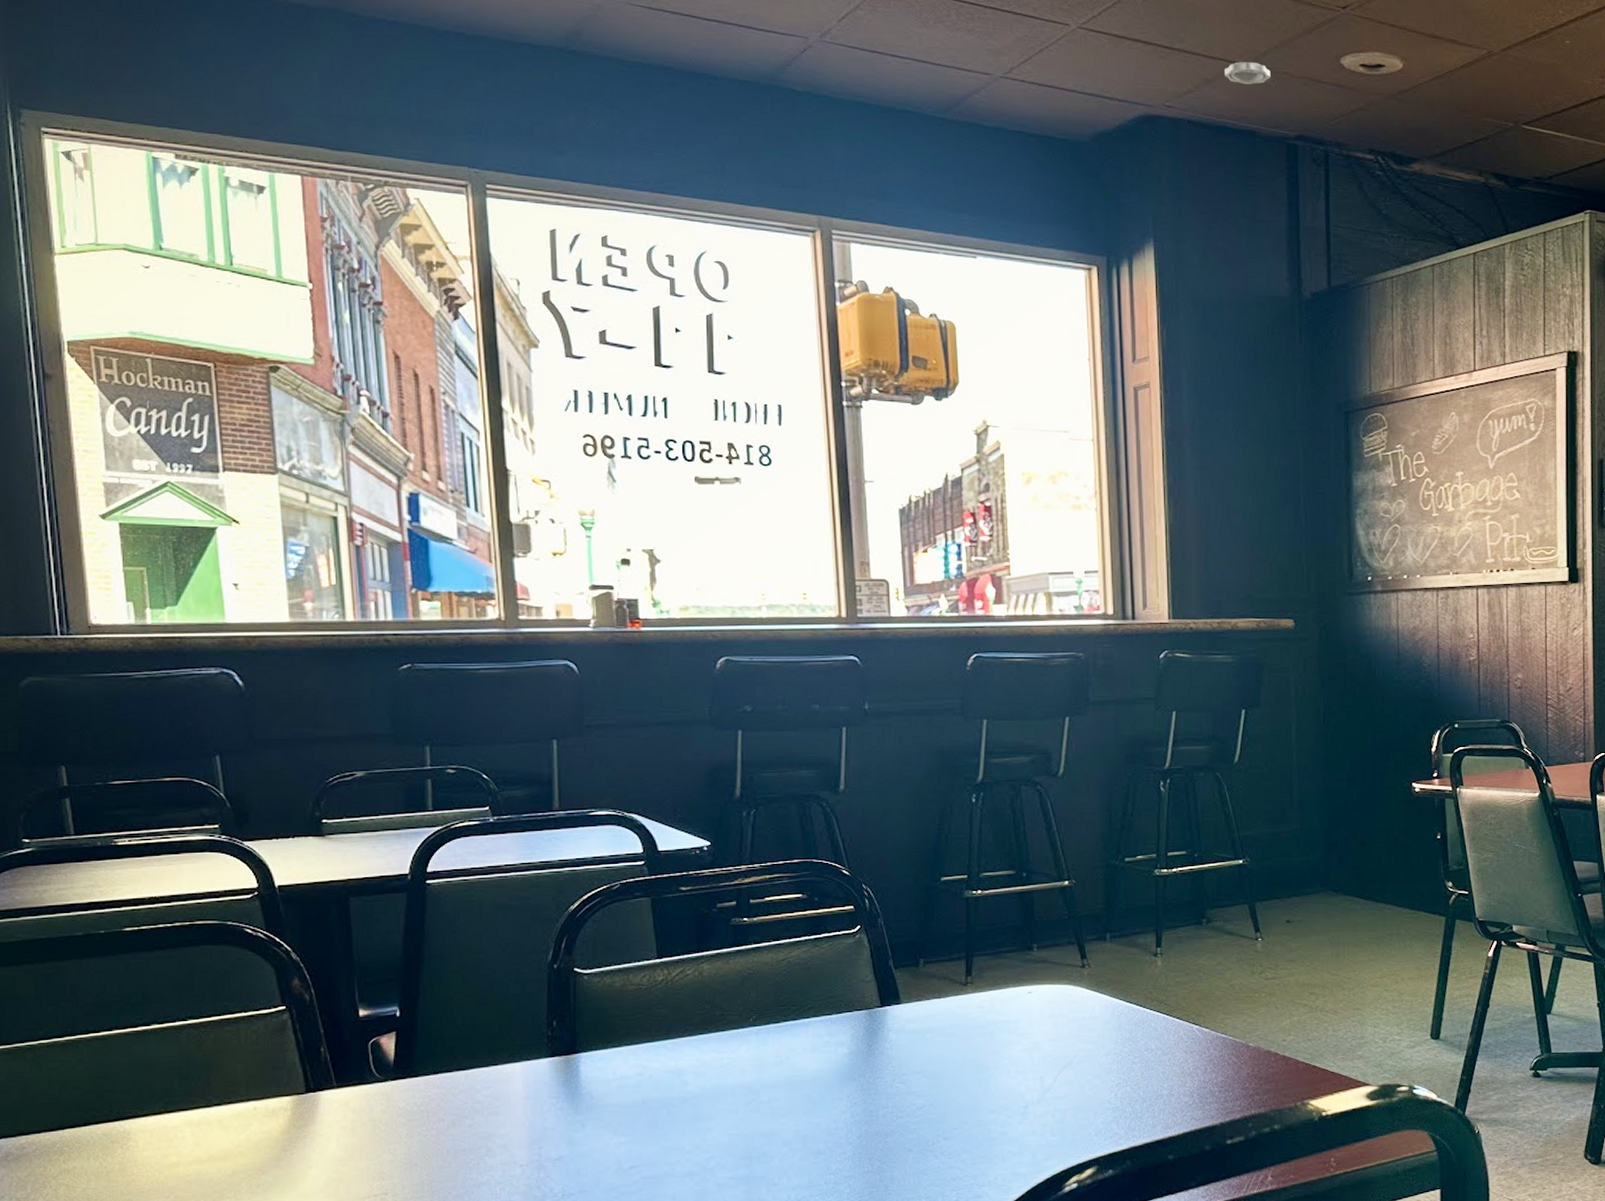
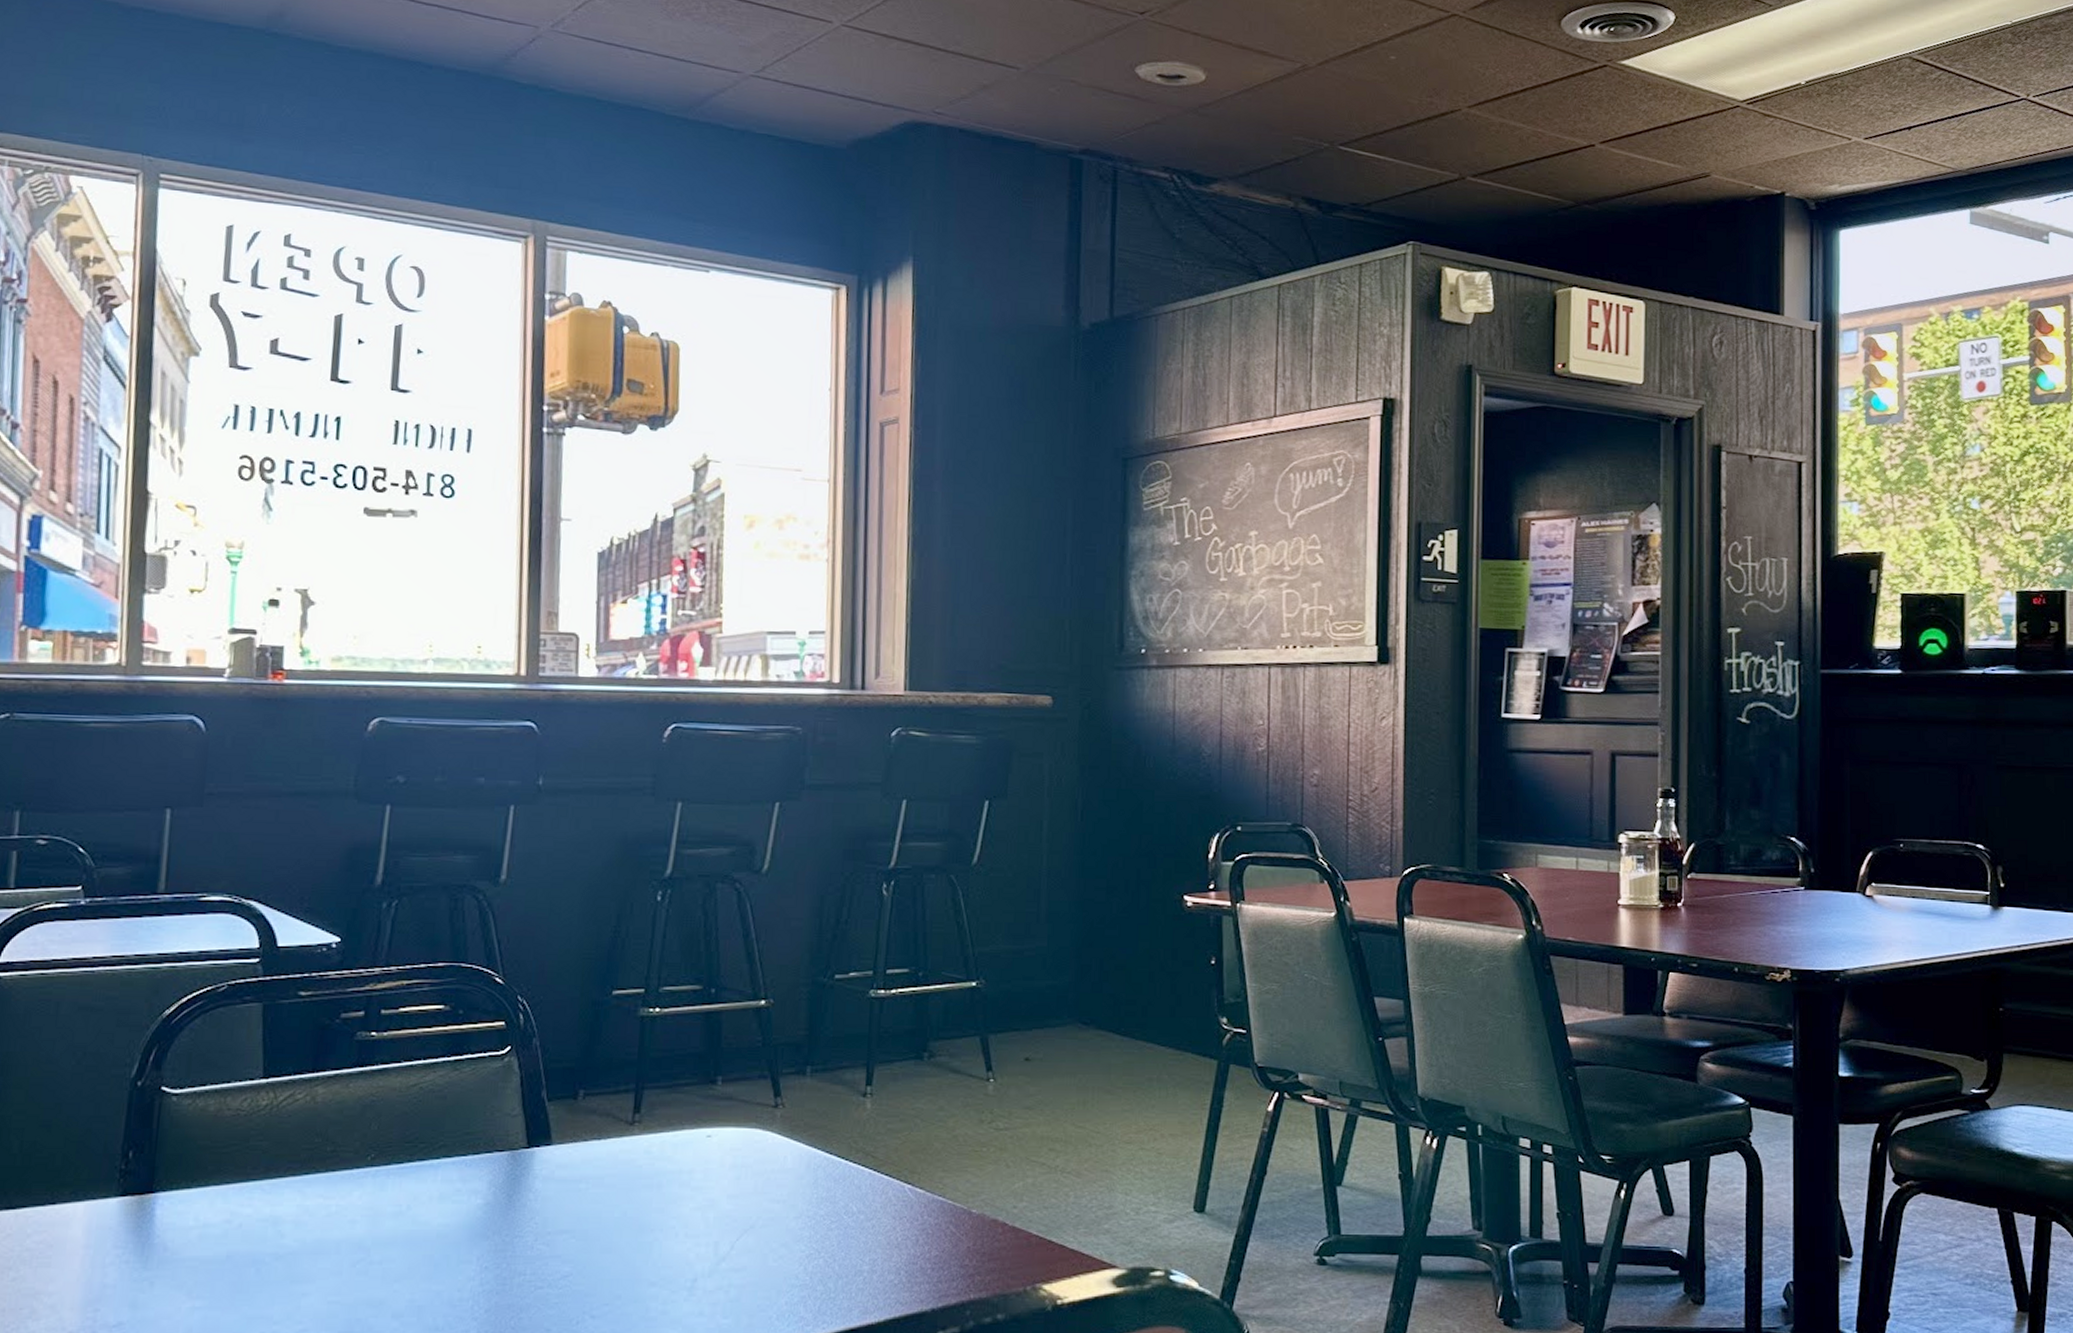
smoke detector: present [1225,61,1271,85] -> none [1004,67,1056,93]

